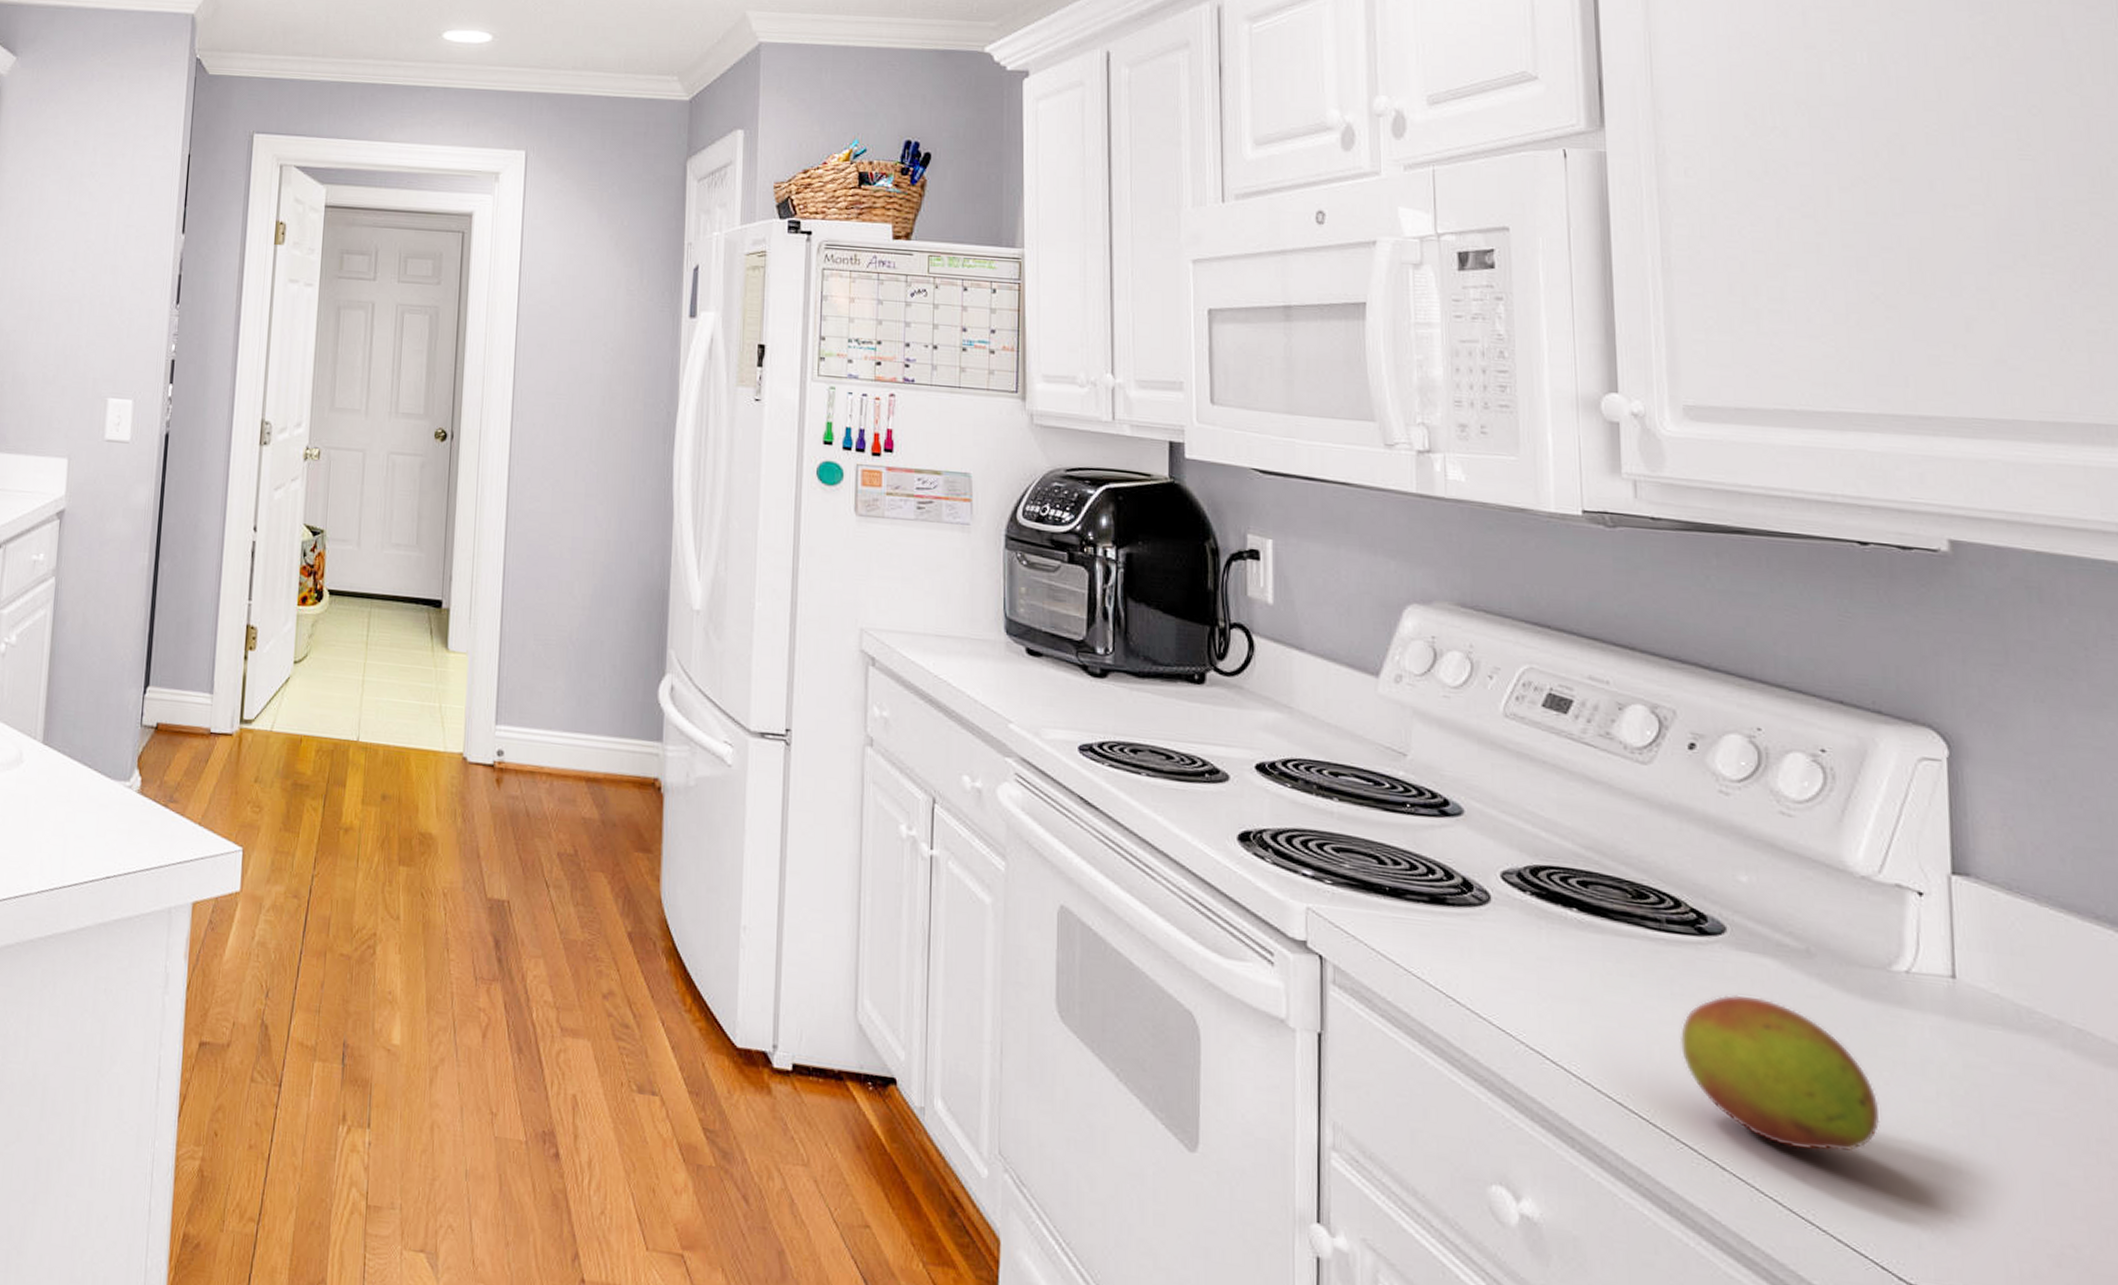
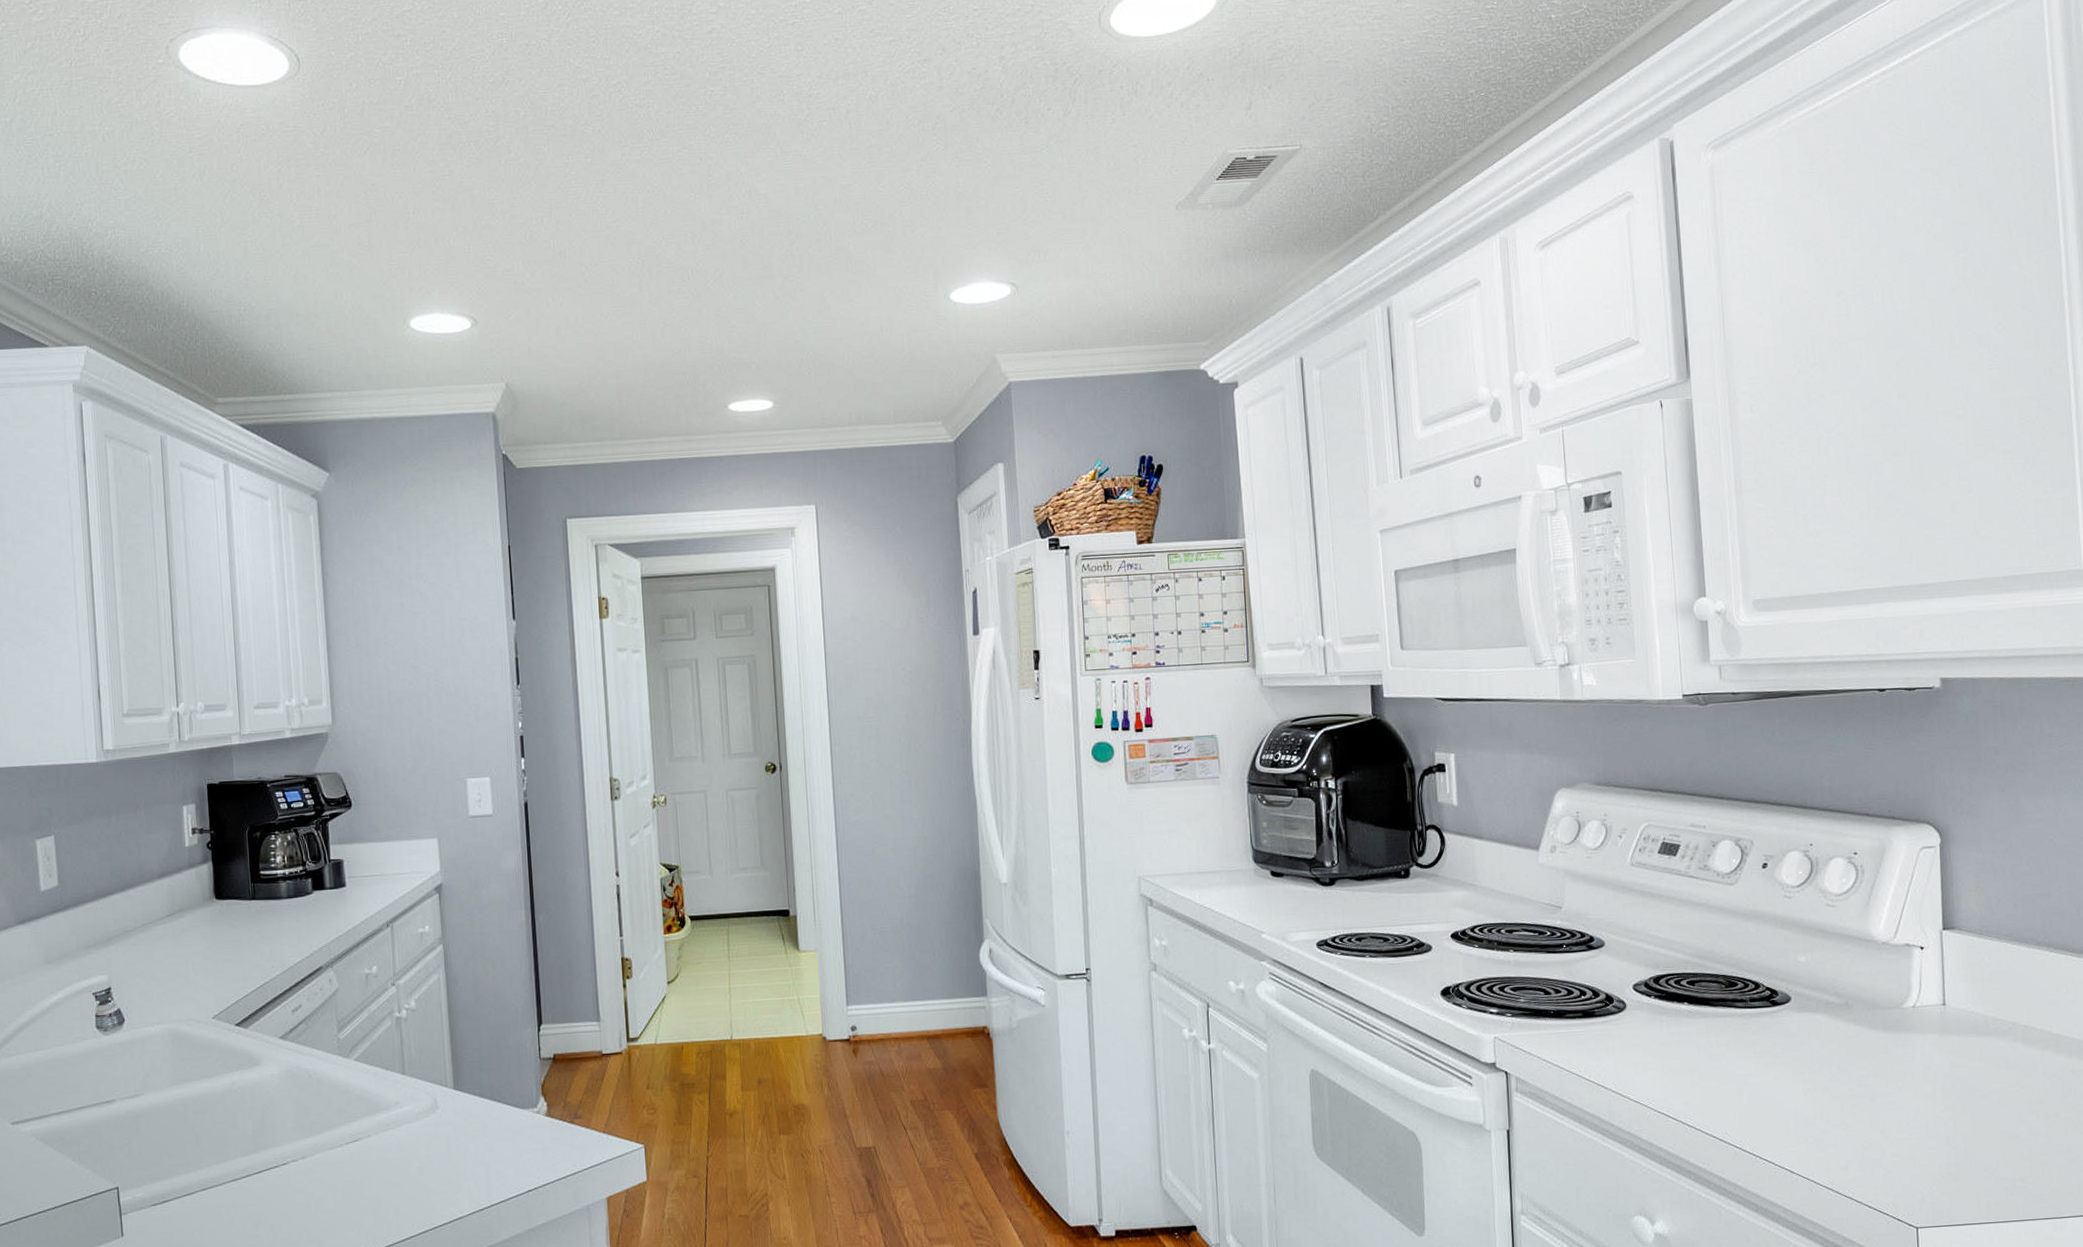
fruit: present [1681,994,1880,1152] -> none [1761,1044,1896,1148]

